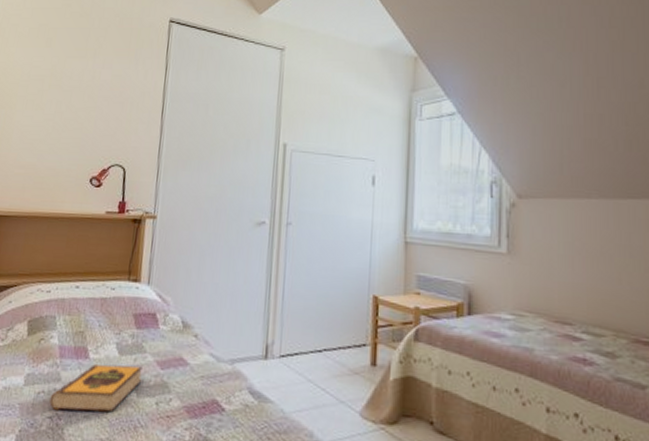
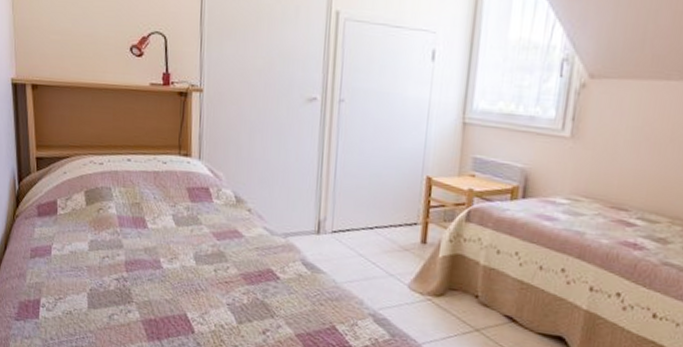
hardback book: present [49,364,143,412] -> none [115,234,200,277]

